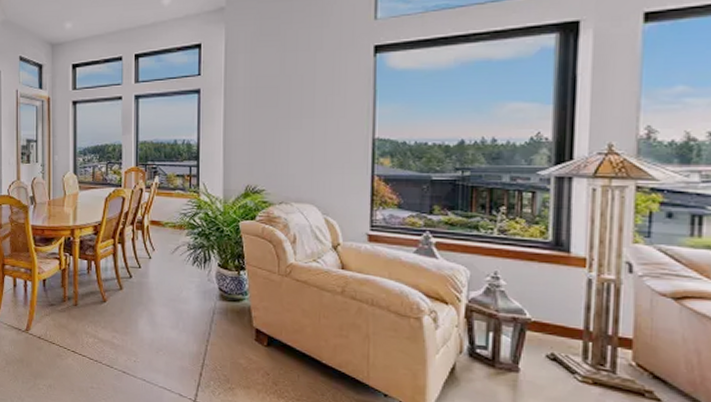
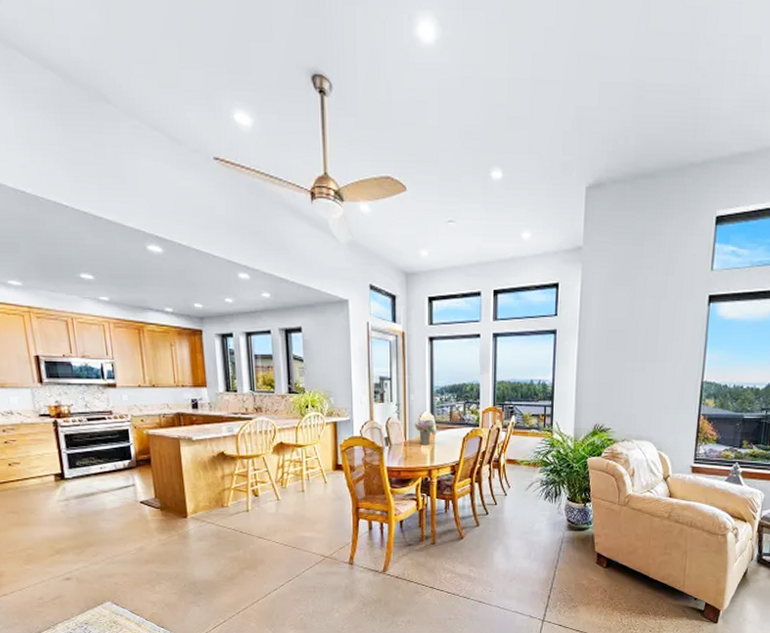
flower bouquet: none [57,179,80,205] -> present [414,419,437,446]

